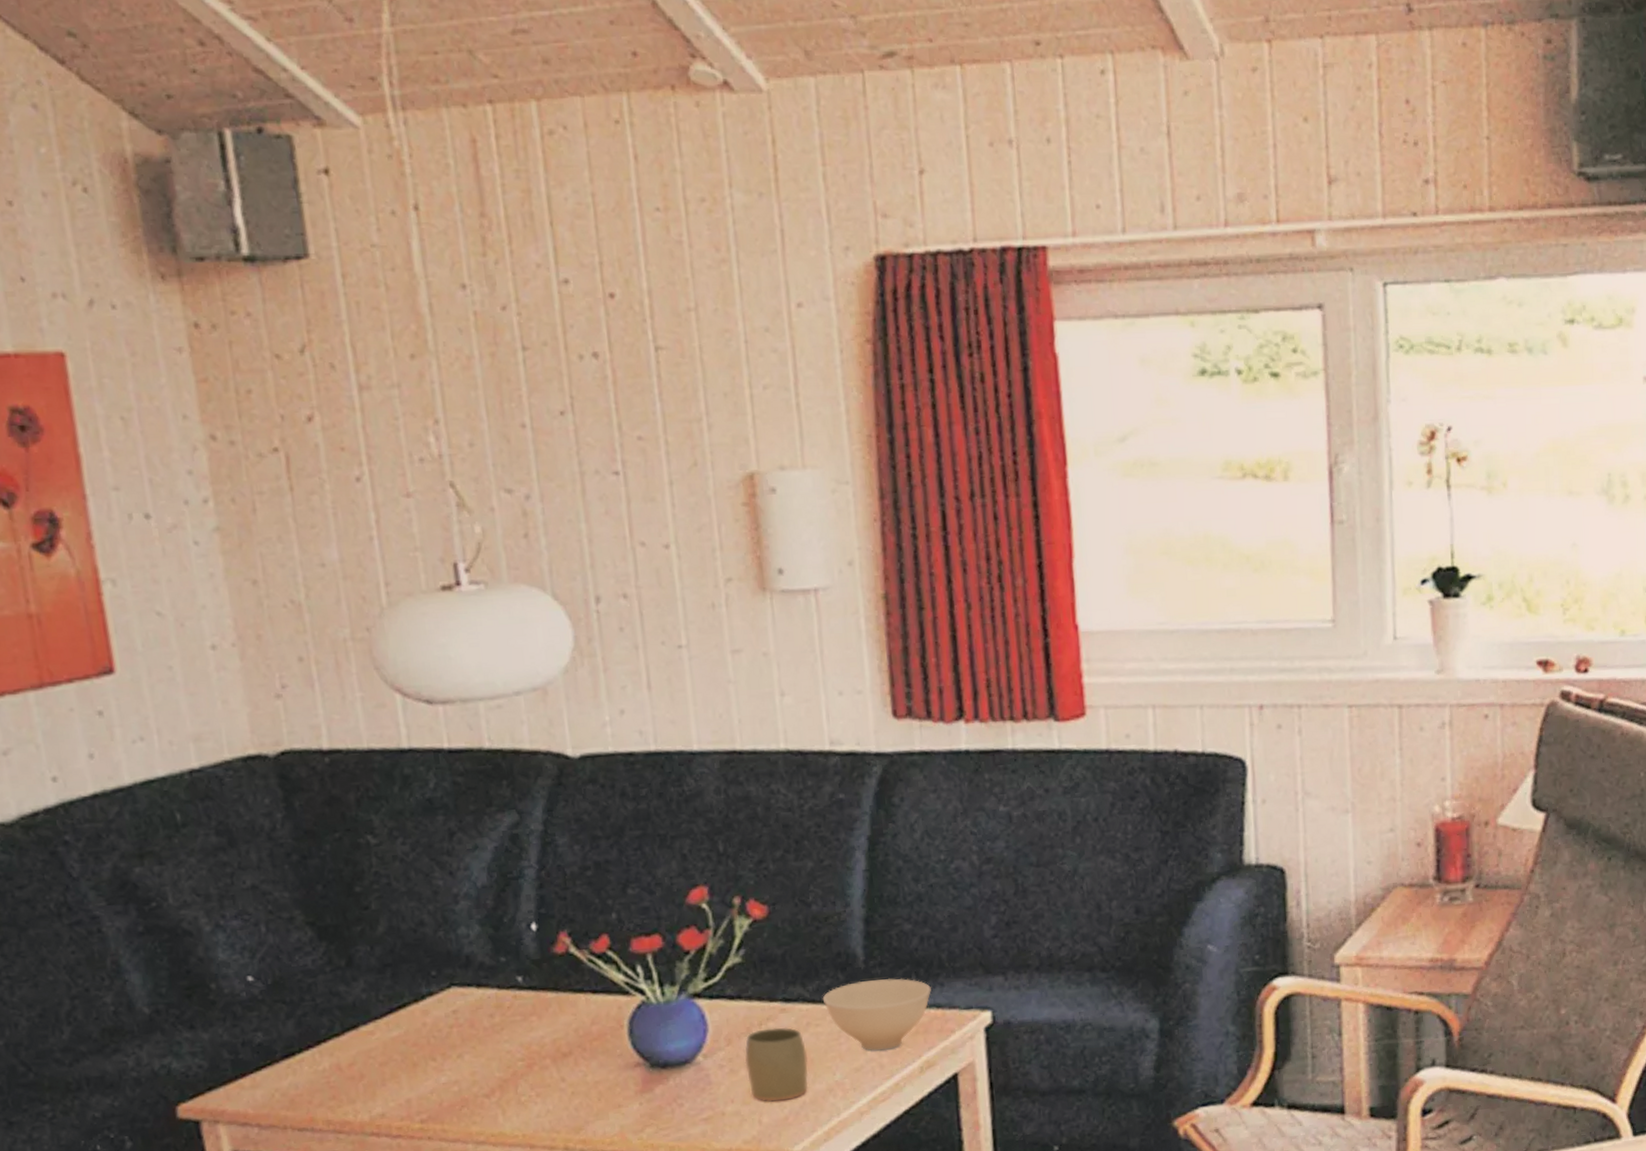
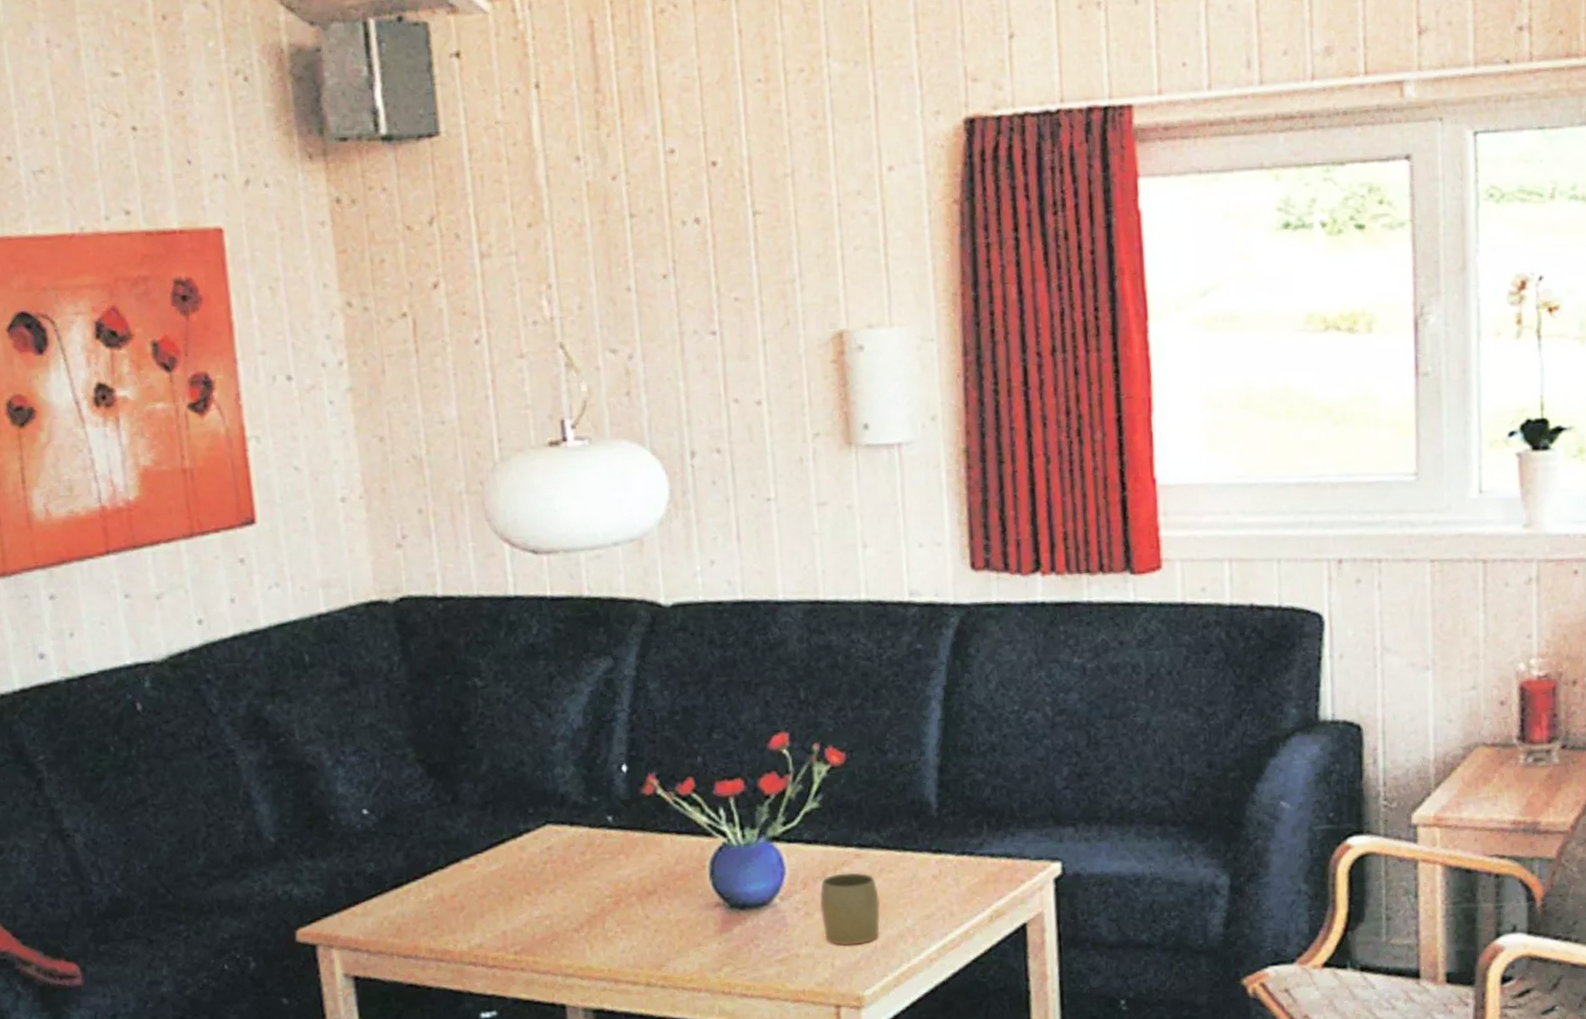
bowl: present [822,978,931,1051] -> none [896,827,1002,899]

